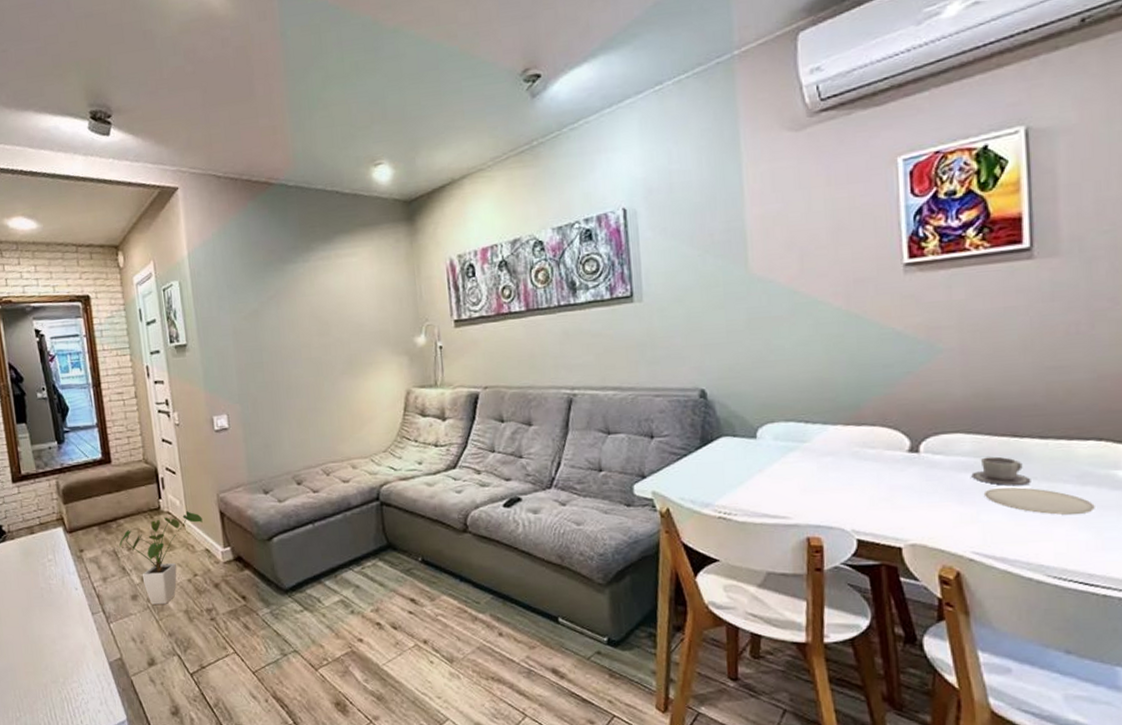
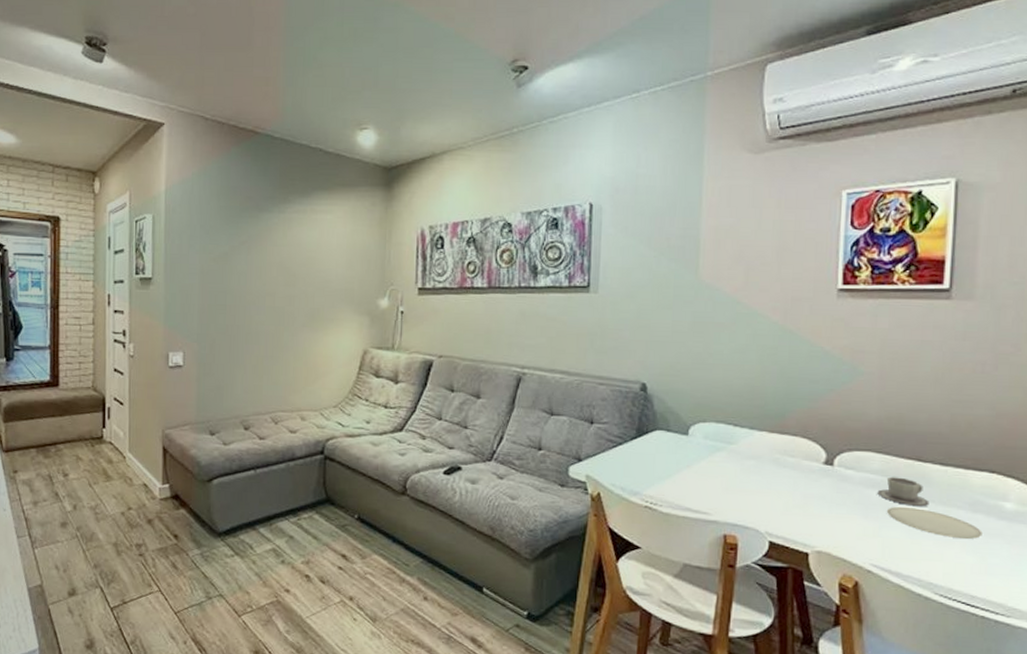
house plant: present [119,511,203,605] -> none [56,443,144,535]

